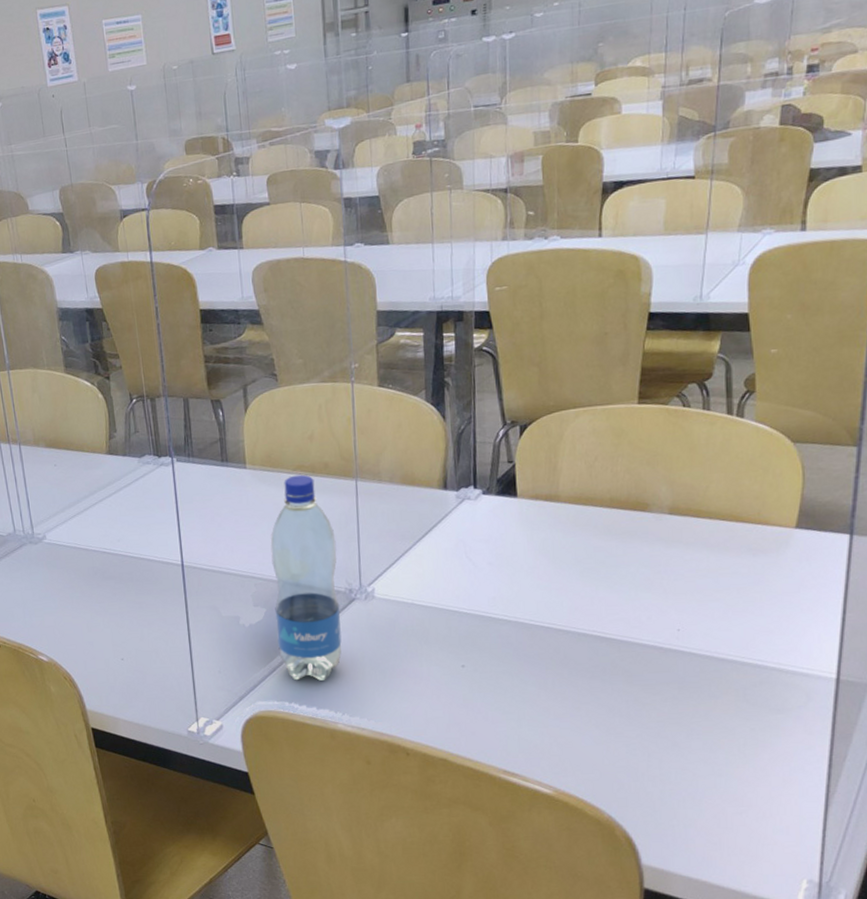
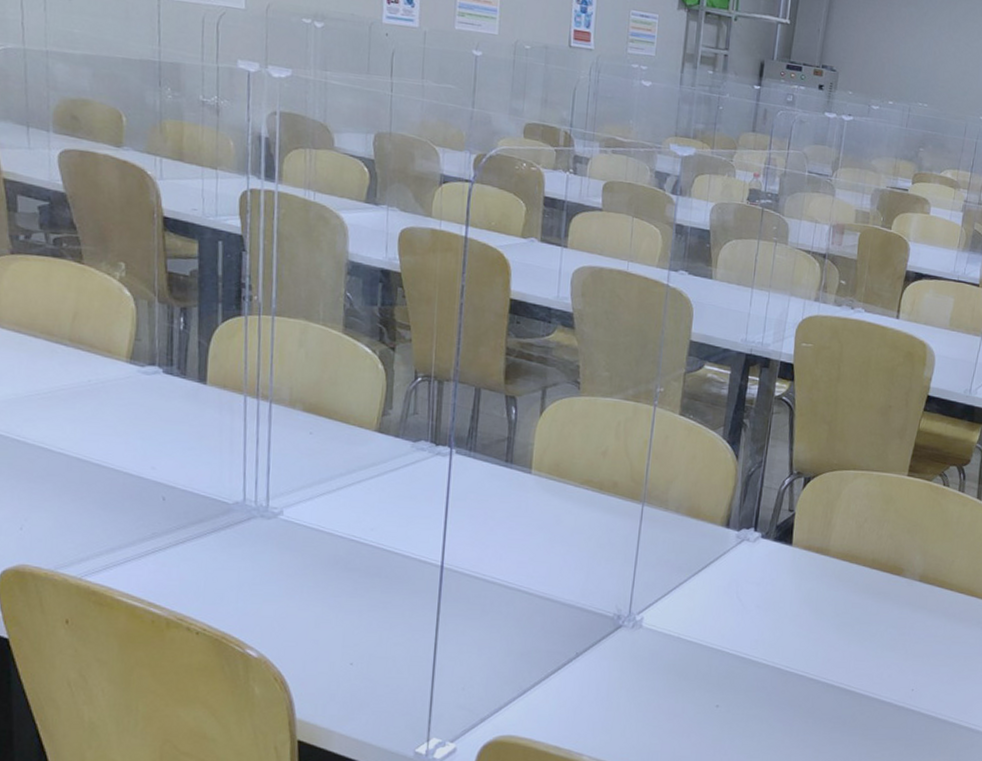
bottle: present [270,474,342,681] -> none [532,489,613,708]

